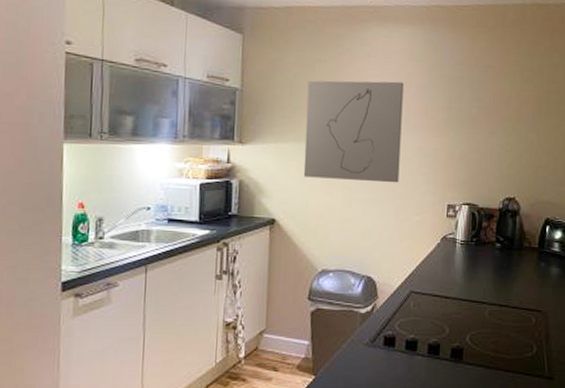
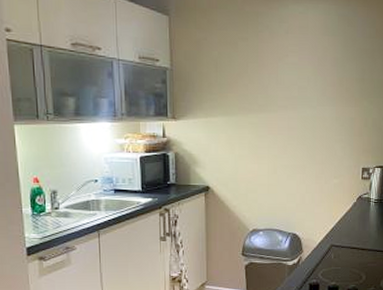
wall art: present [303,80,404,183] -> none [232,56,320,150]

